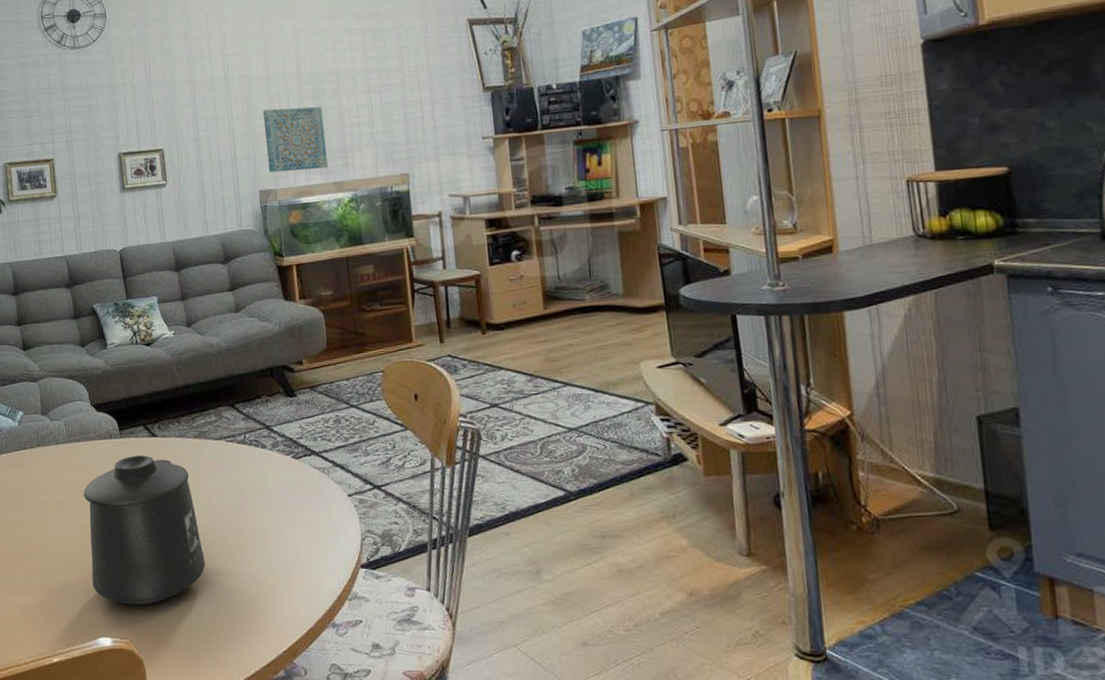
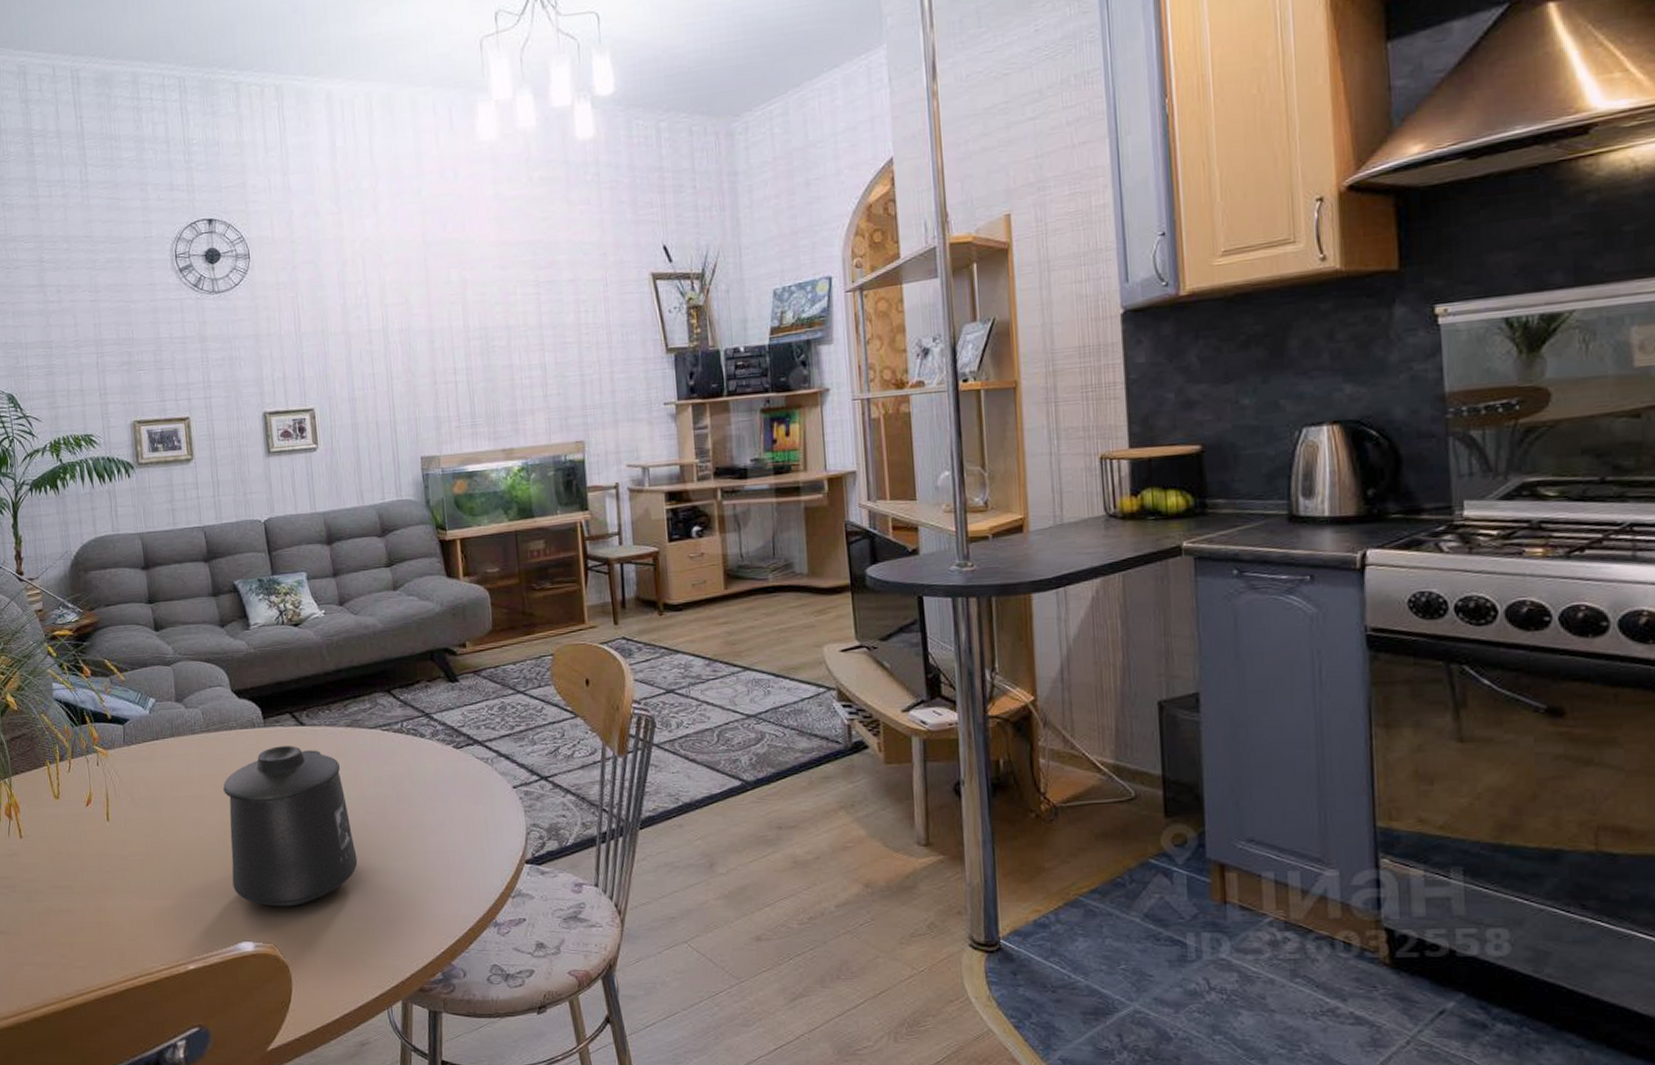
wall art: present [262,106,328,173] -> none [425,365,496,438]

